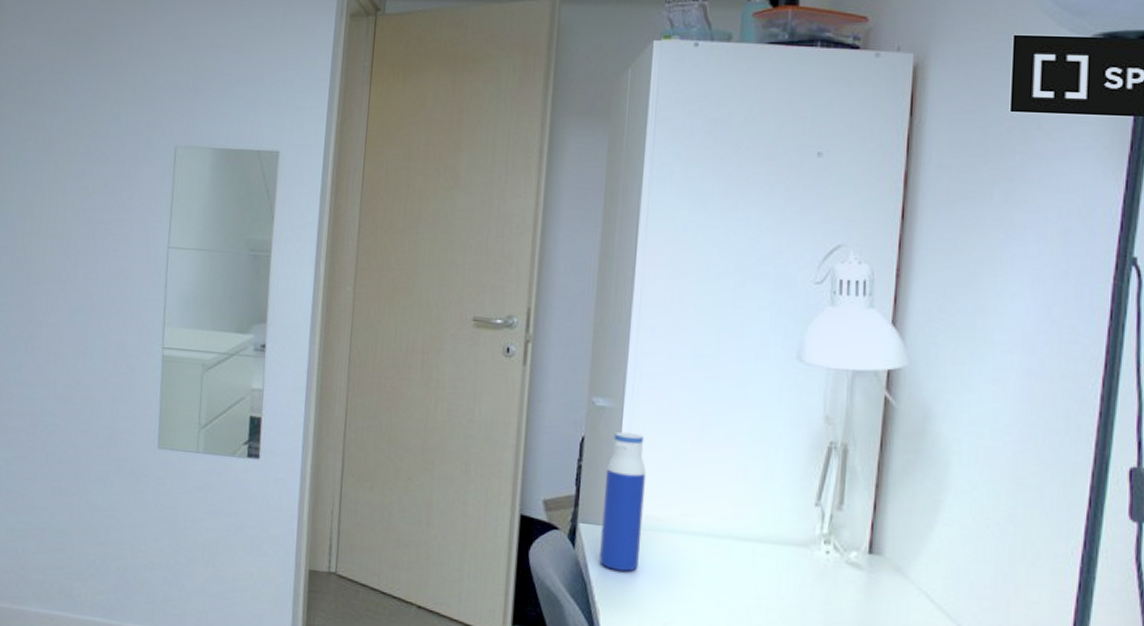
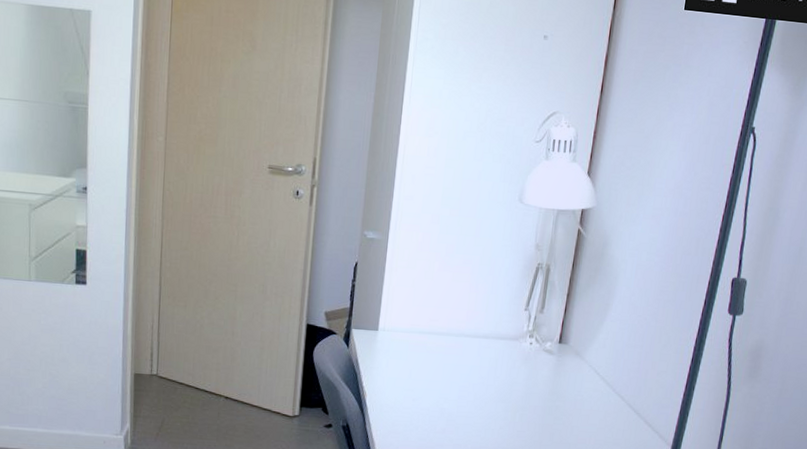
water bottle: present [599,431,646,572] -> none [367,258,404,364]

